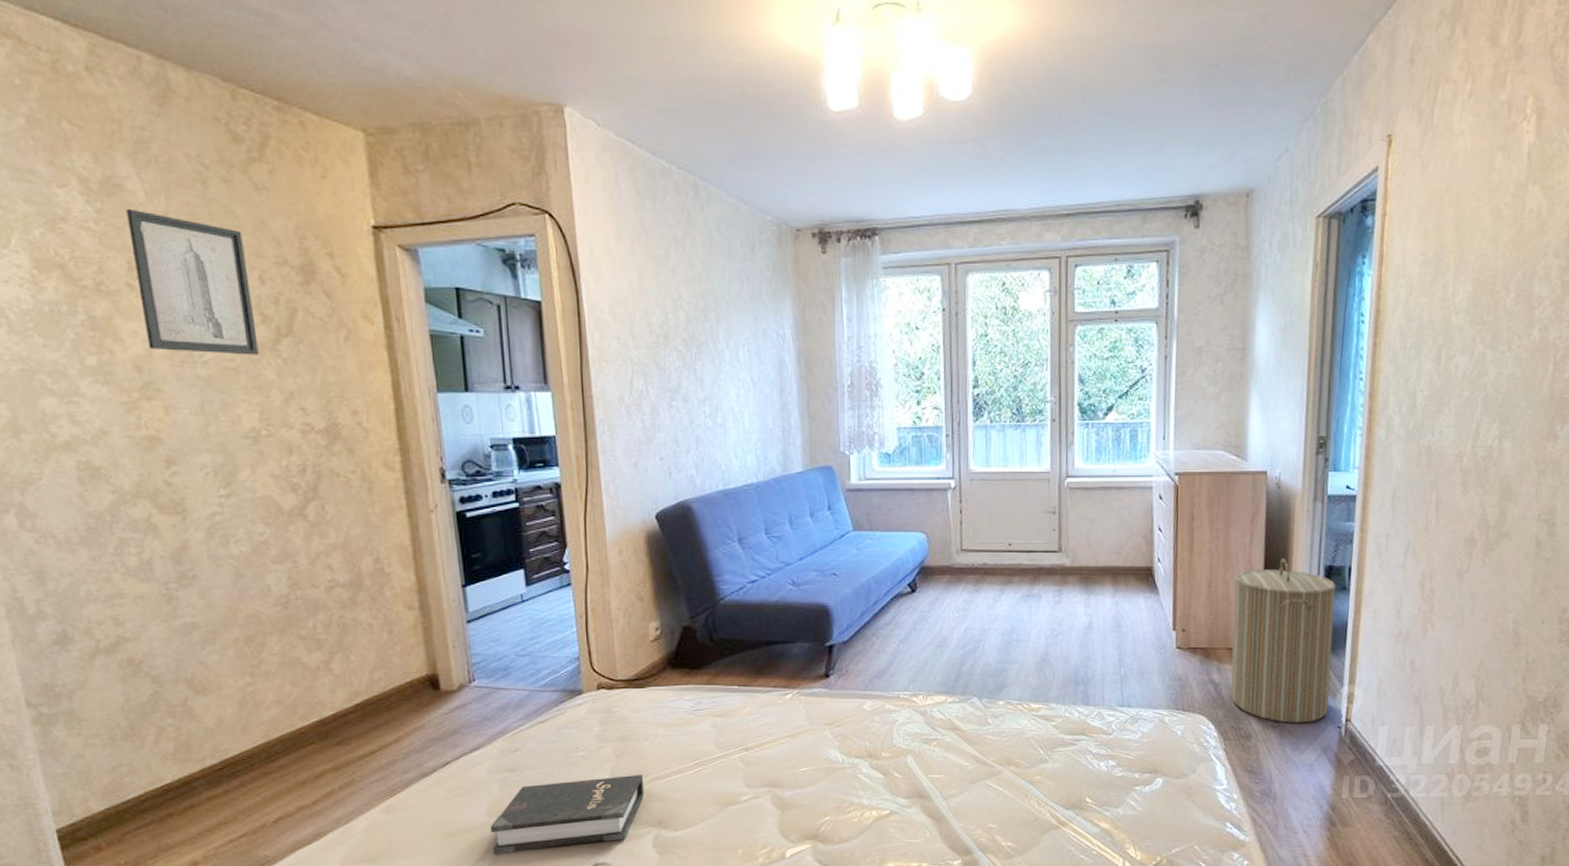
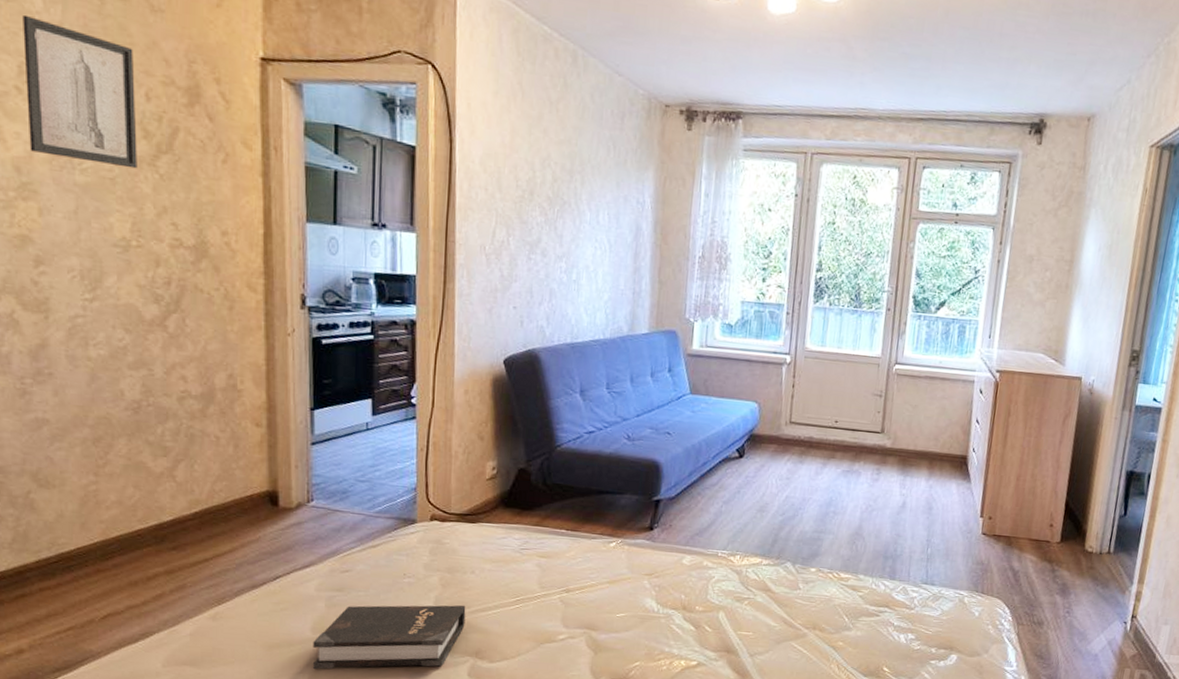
laundry hamper: present [1230,559,1337,723] -> none [1027,460,1136,616]

